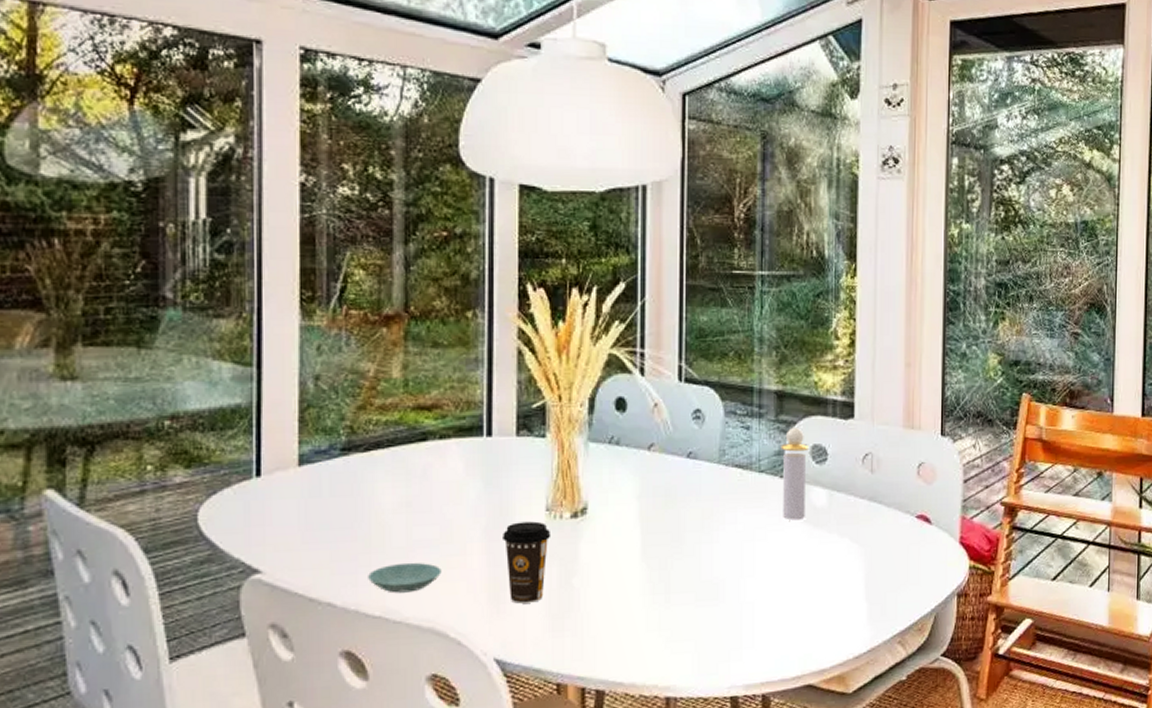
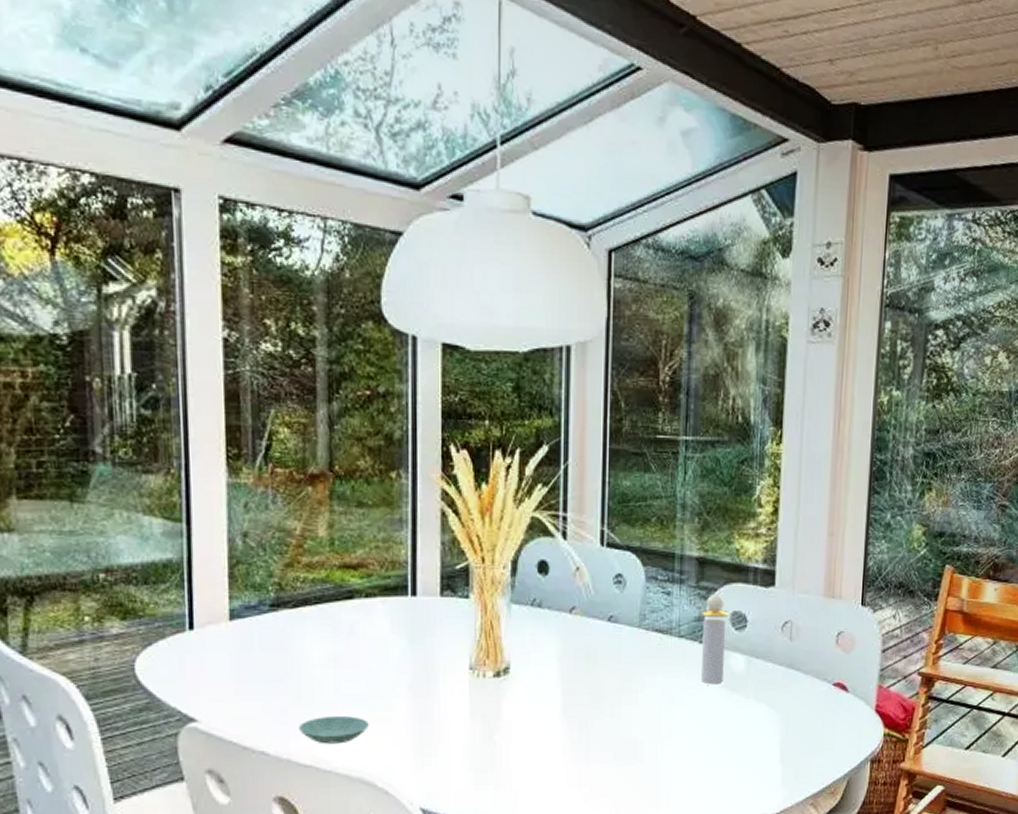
coffee cup: present [503,521,551,604] -> none [428,679,475,757]

